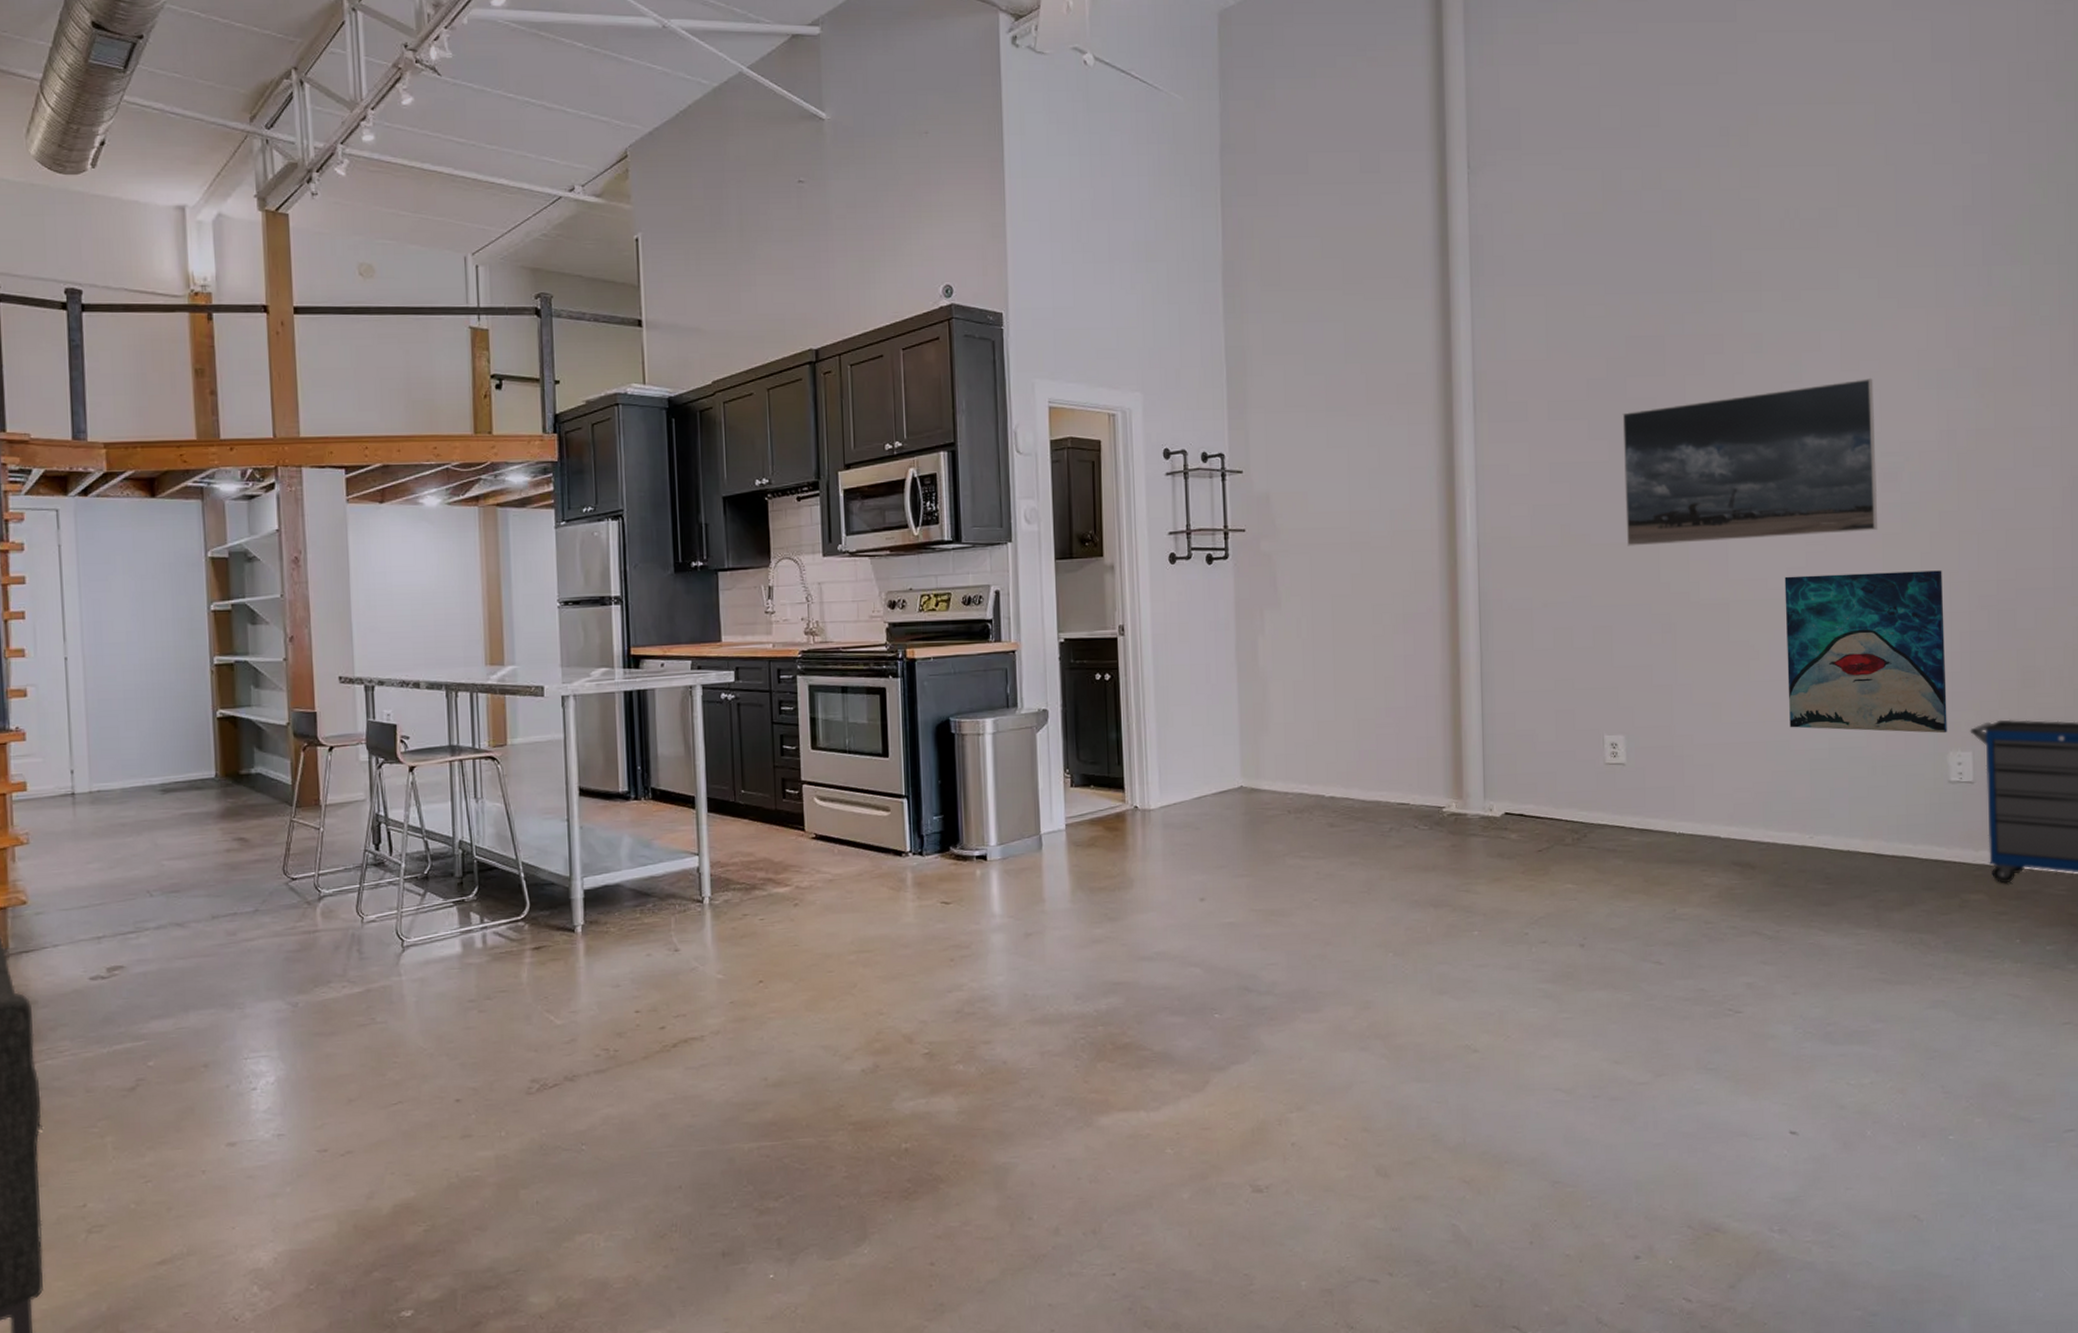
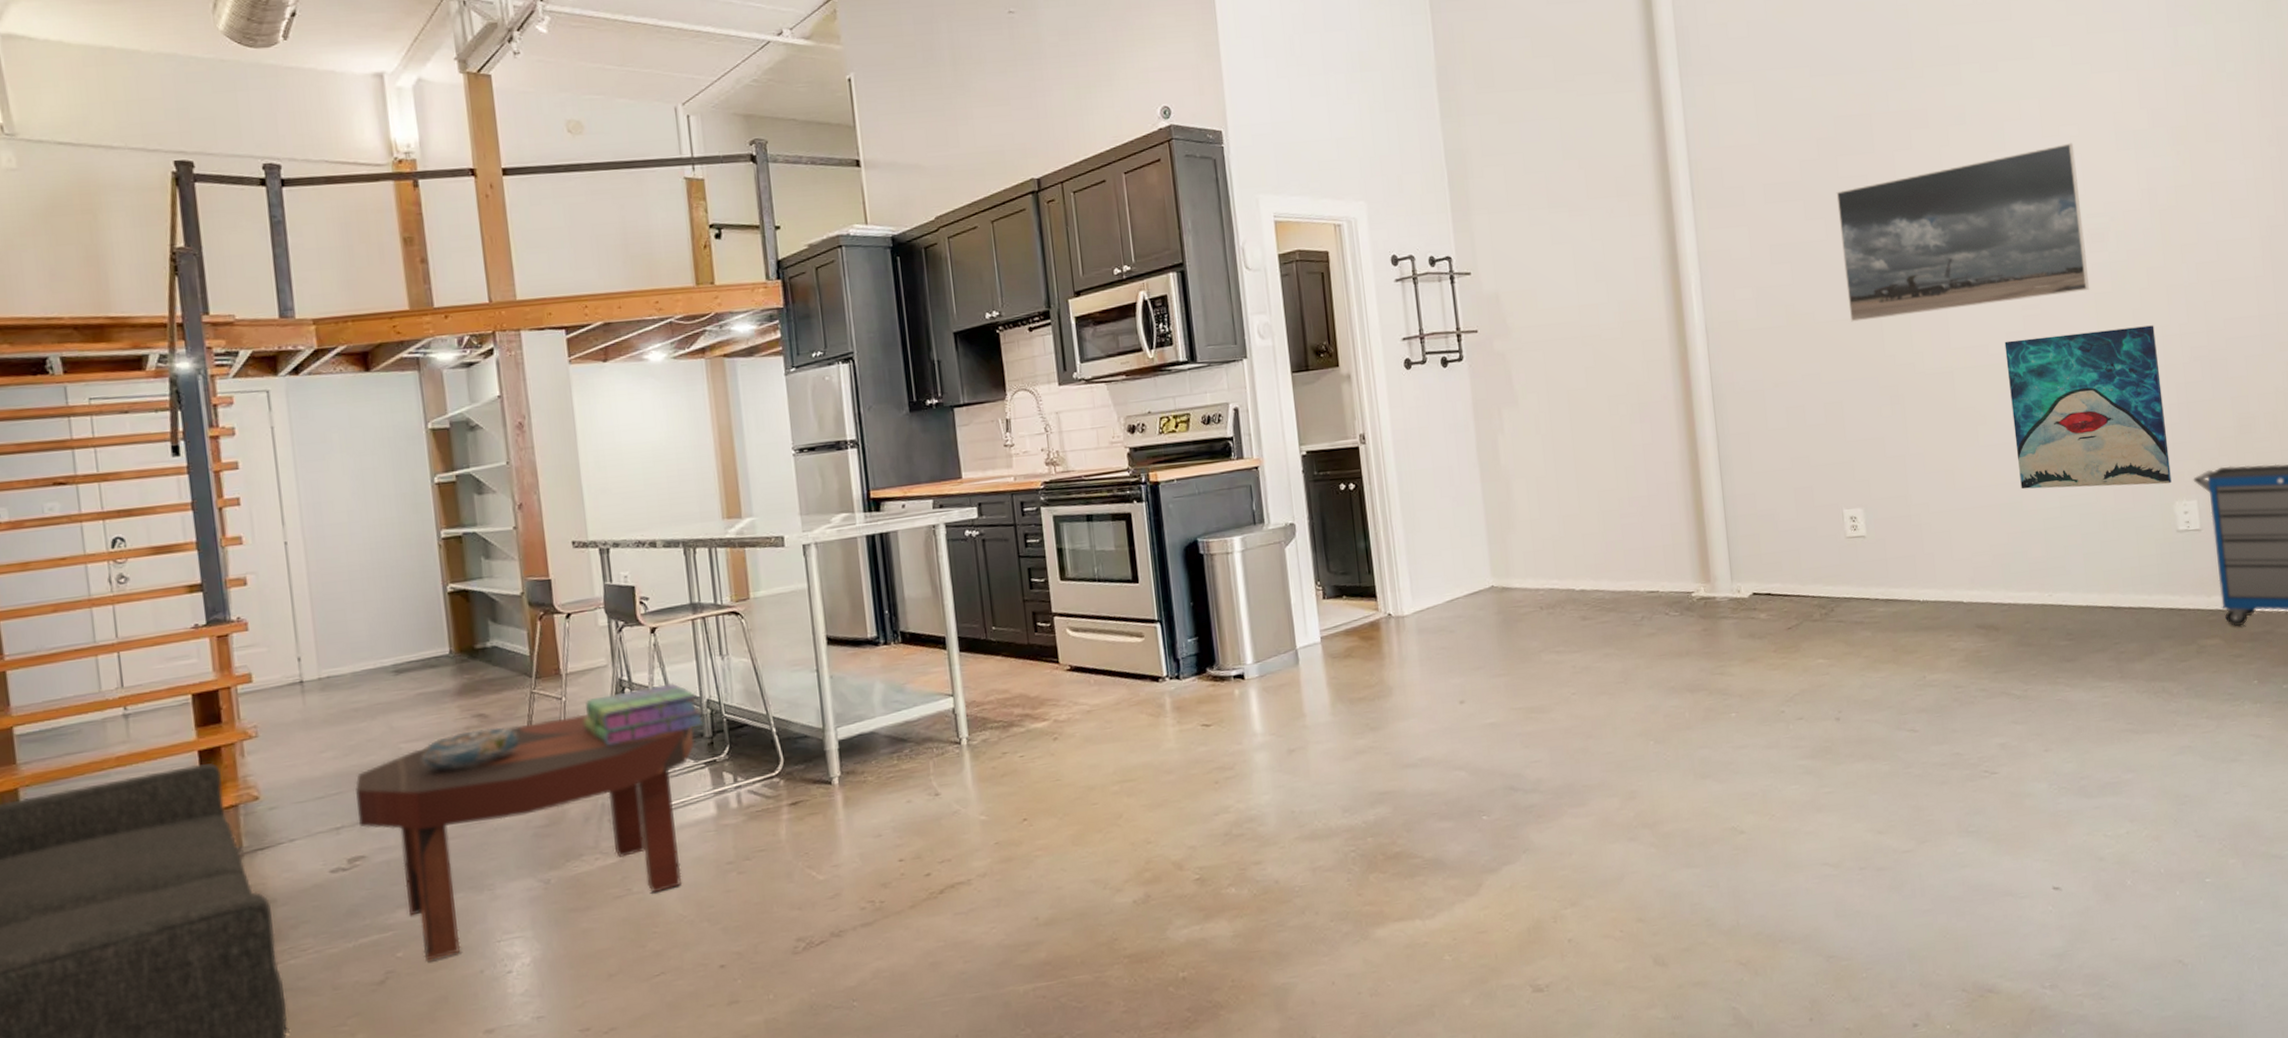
coffee table: none [118,845,445,1072] -> present [355,714,695,961]
decorative bowl: none [182,851,277,891] -> present [421,727,520,772]
stack of books: none [338,822,456,878] -> present [582,683,706,746]

